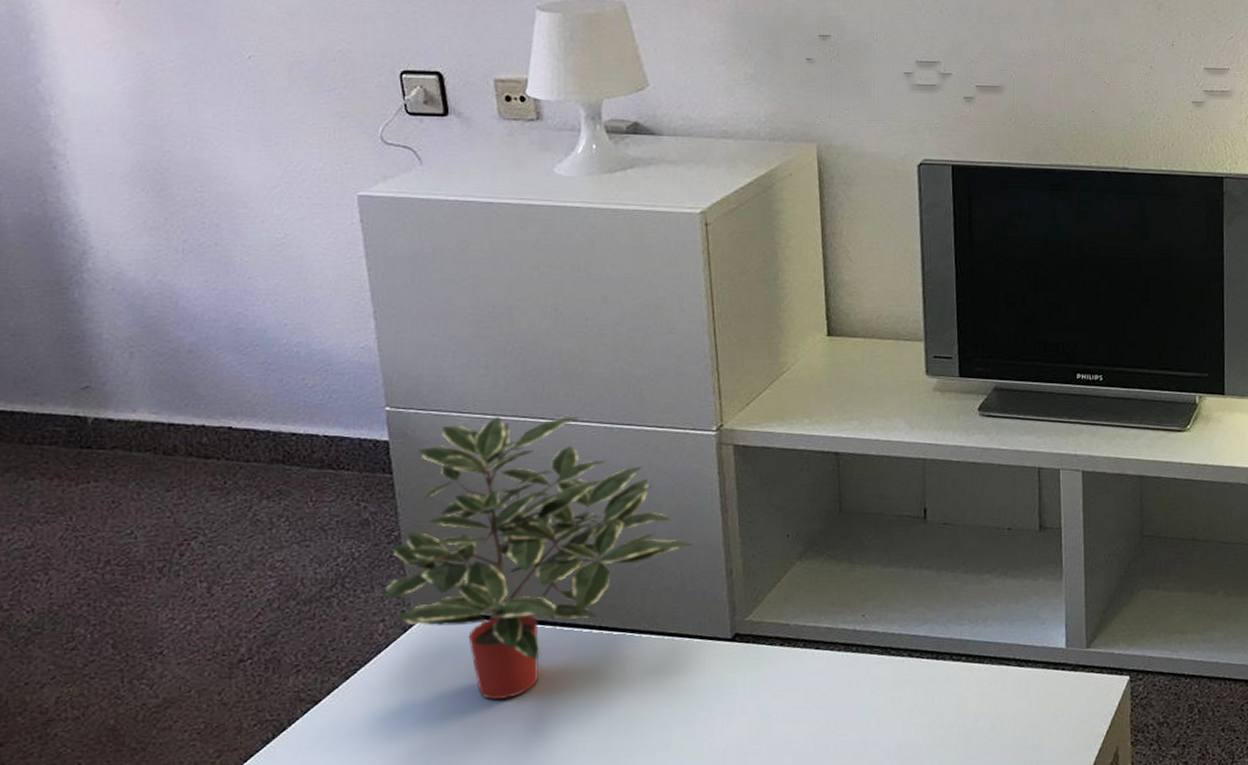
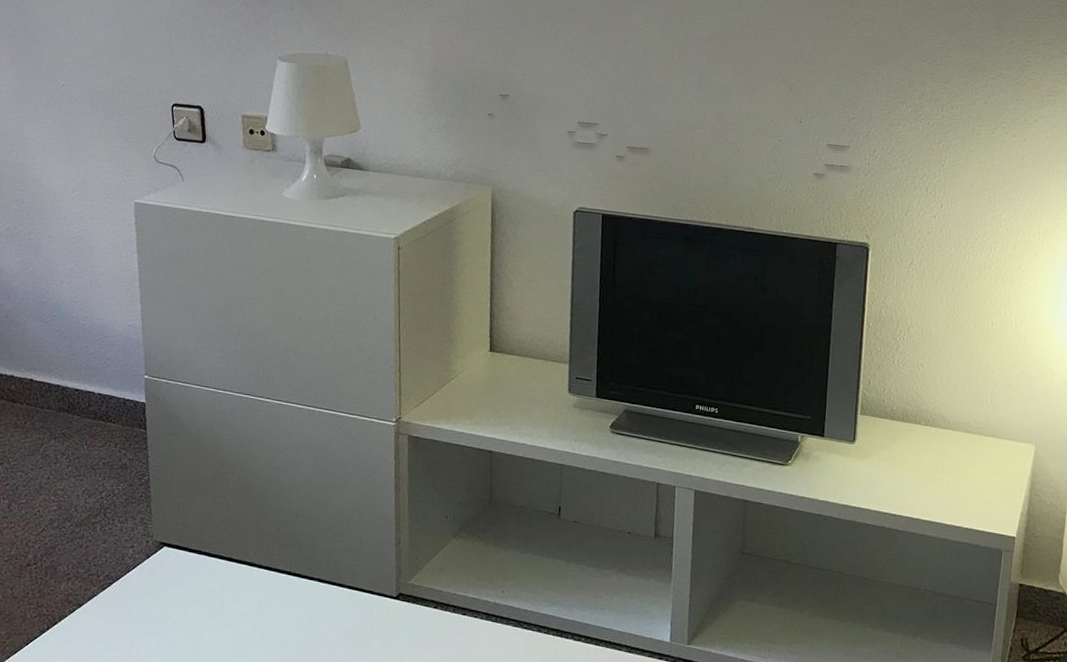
potted plant: present [386,416,693,699] -> none [136,391,371,622]

